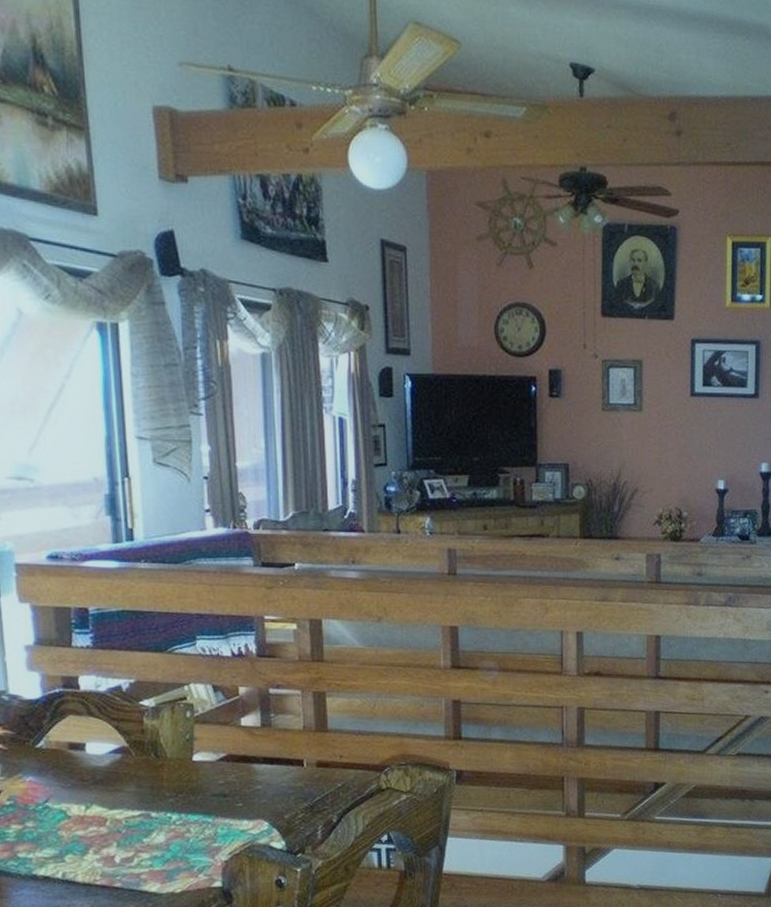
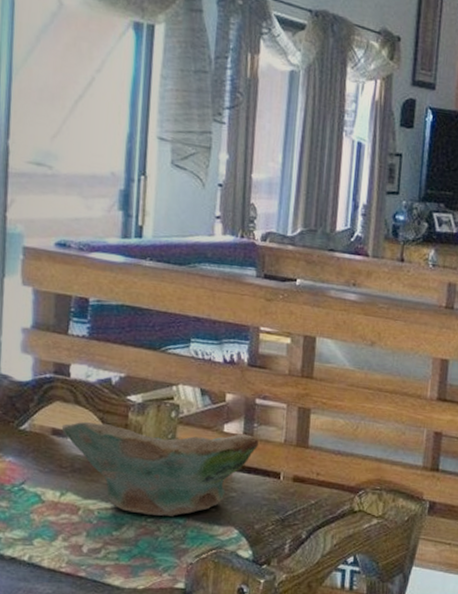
bowl: none [77,725,279,818] -> present [61,421,260,516]

